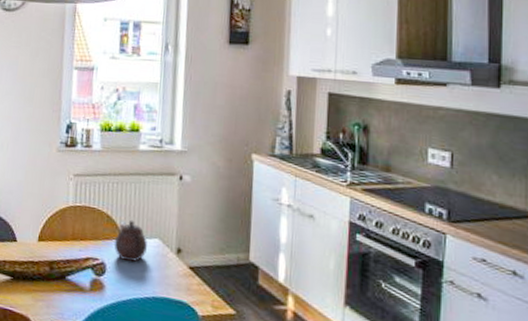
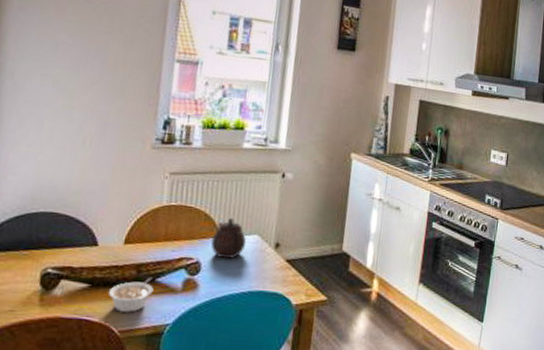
legume: none [26,274,65,308] -> present [107,277,154,313]

